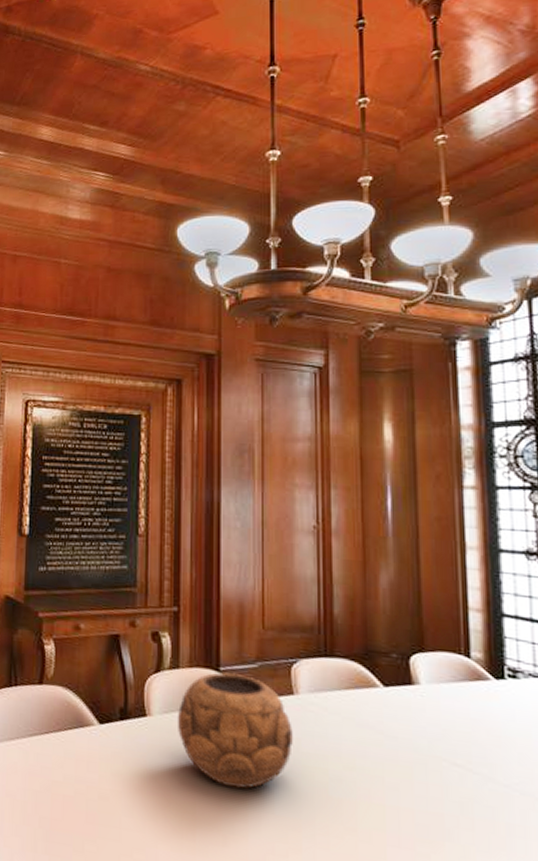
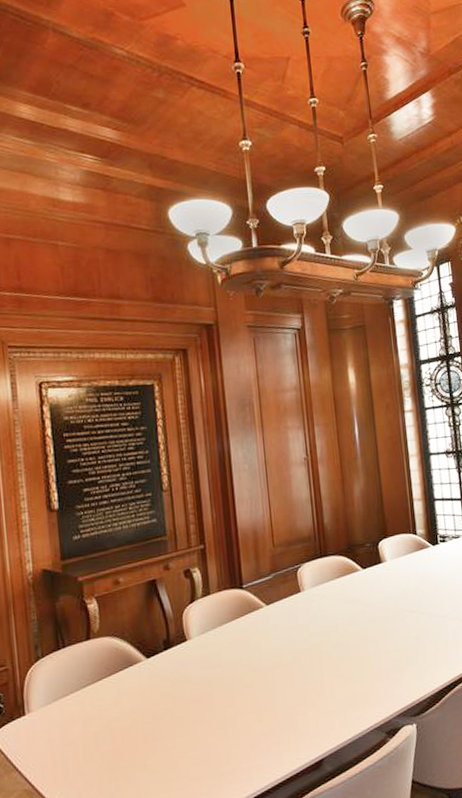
decorative bowl: present [177,672,293,789] -> none [212,587,303,677]

